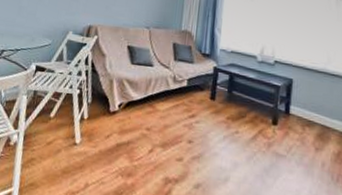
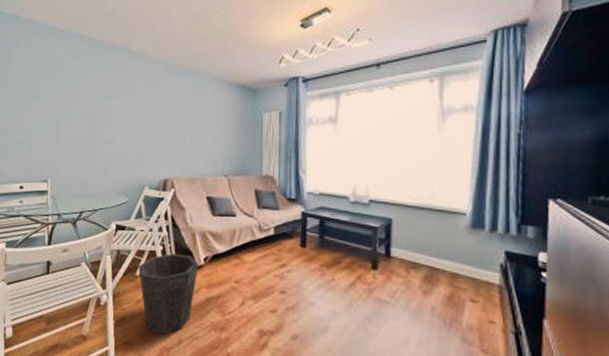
waste bin: none [53,97,114,179] -> present [139,253,199,335]

